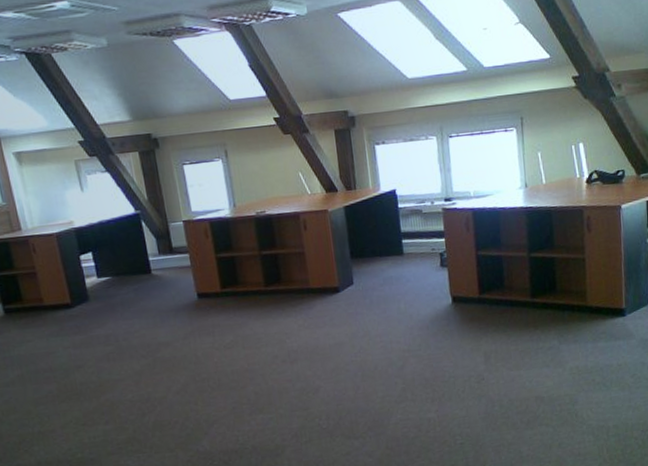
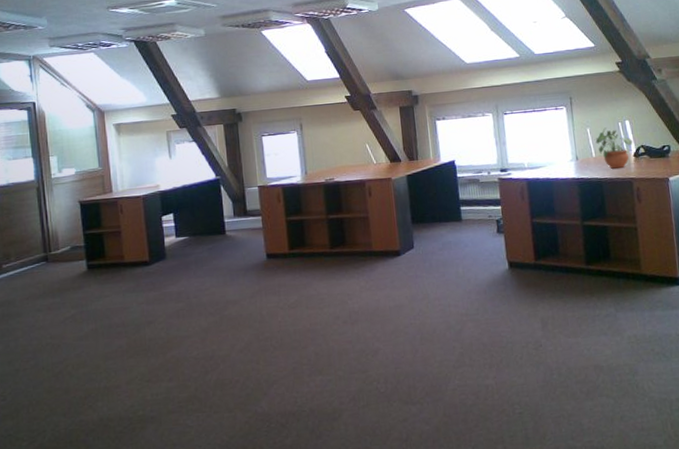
potted plant: none [545,151,586,196] -> present [594,127,633,169]

